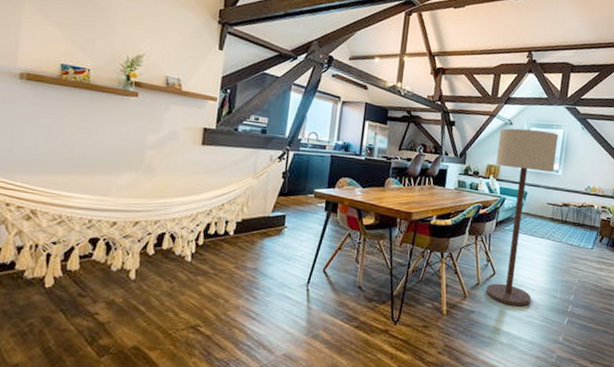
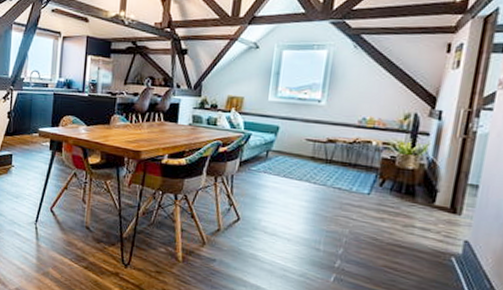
floor lamp: present [485,128,559,307] -> none [228,52,321,258]

